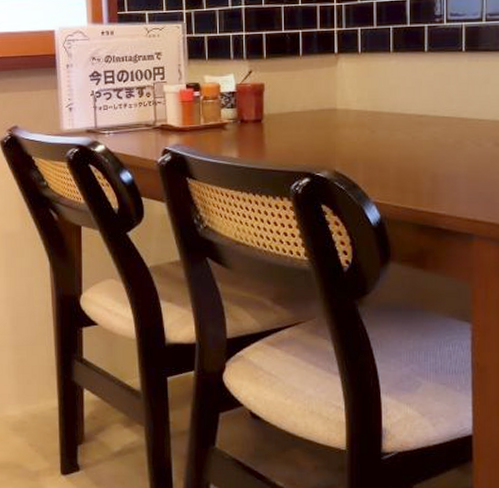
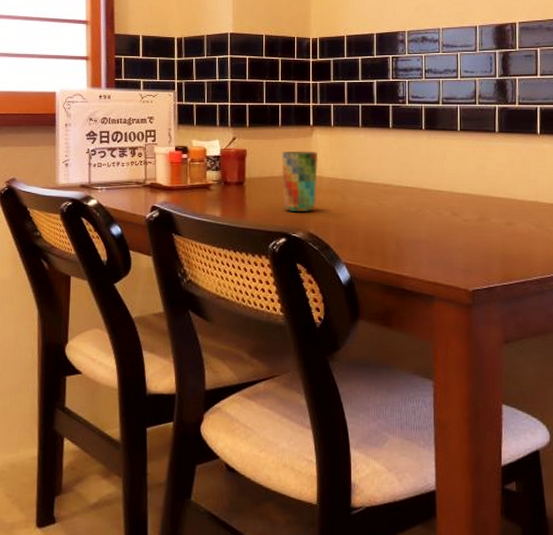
cup: none [303,81,344,149] -> present [281,151,319,212]

